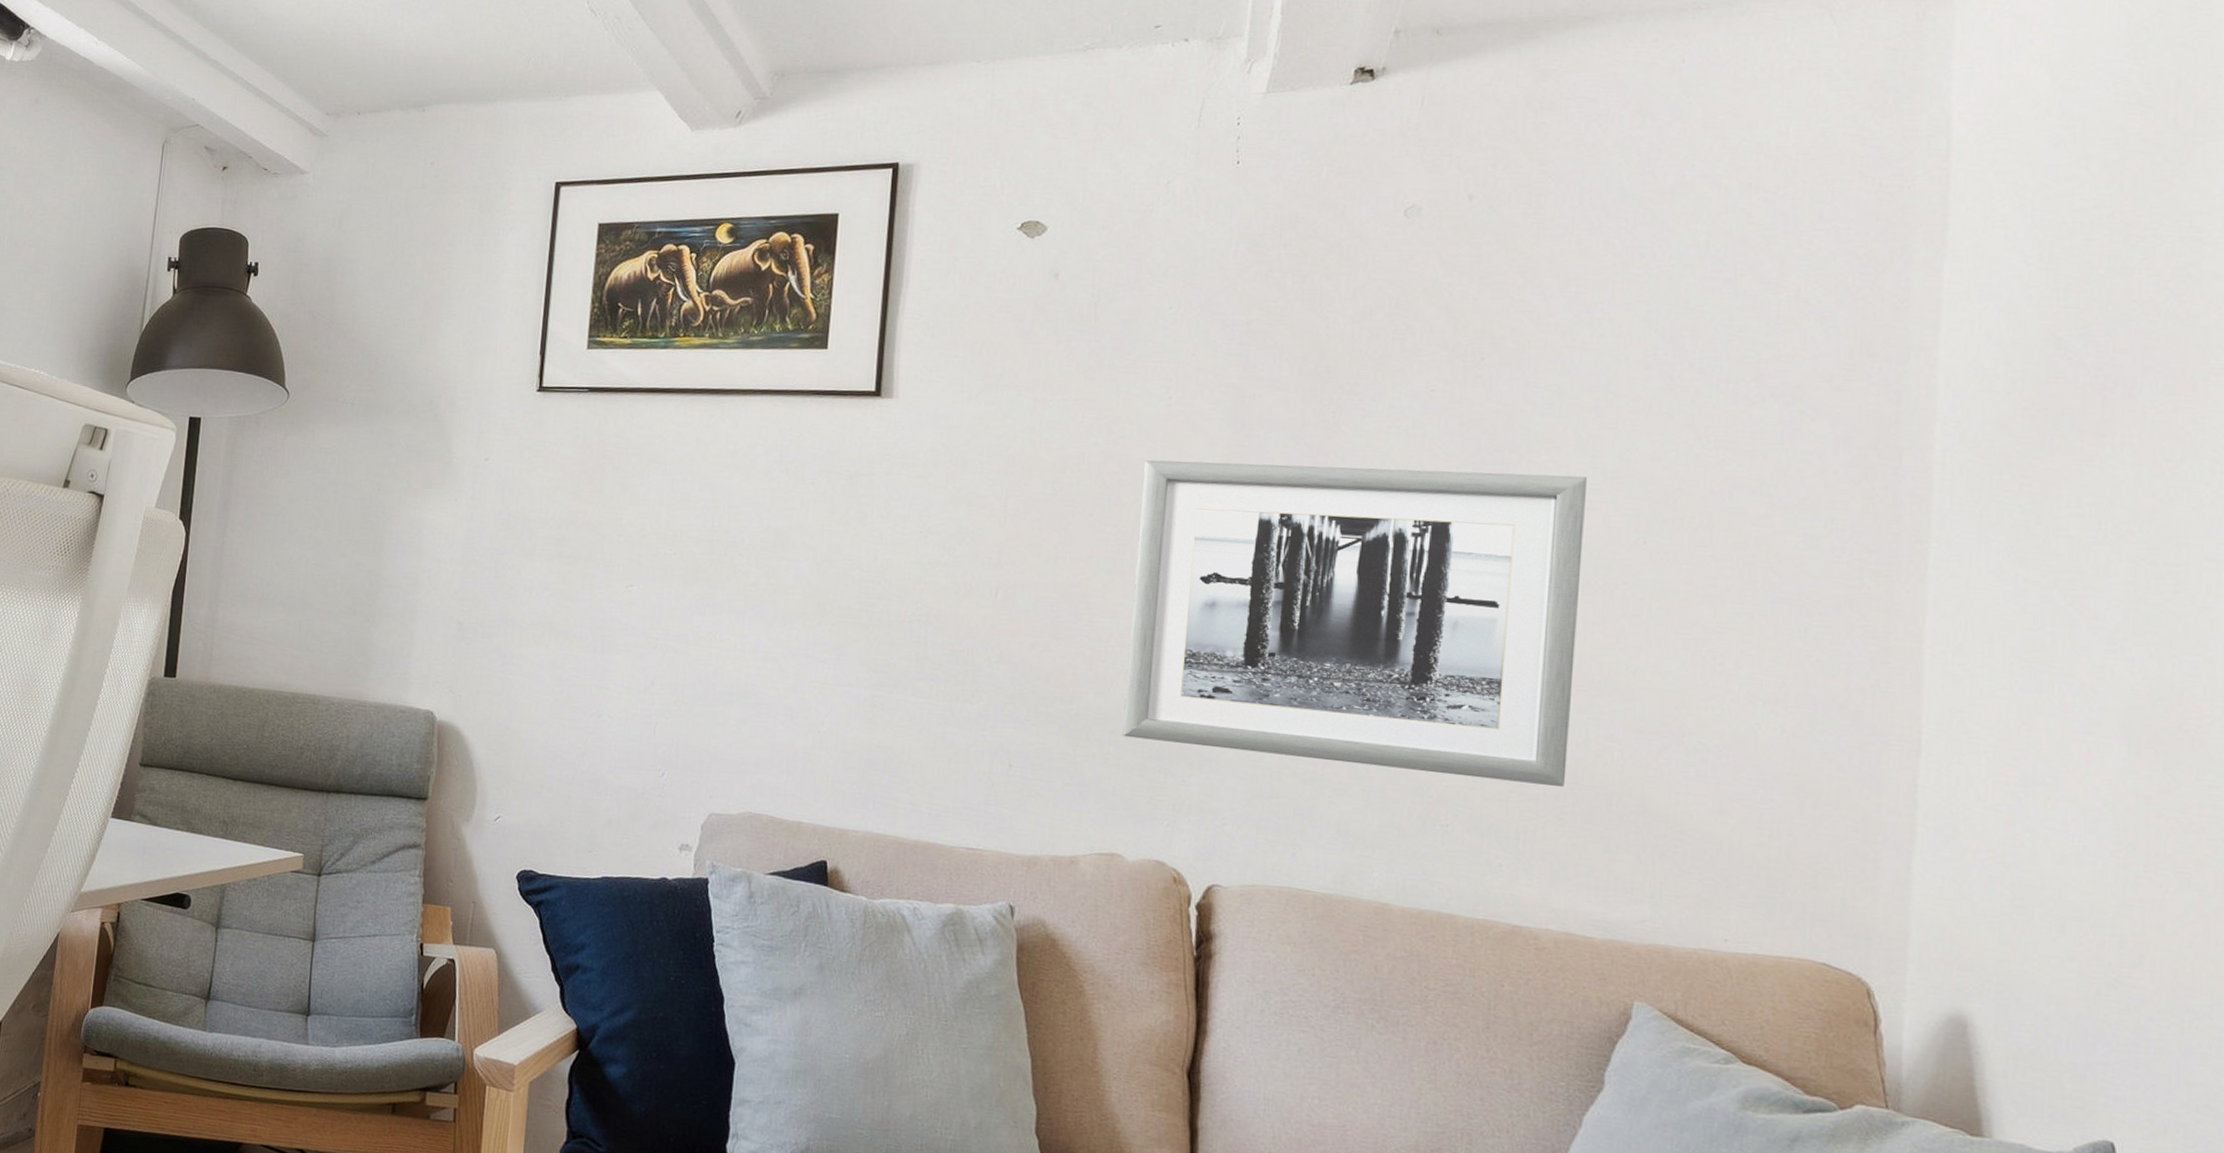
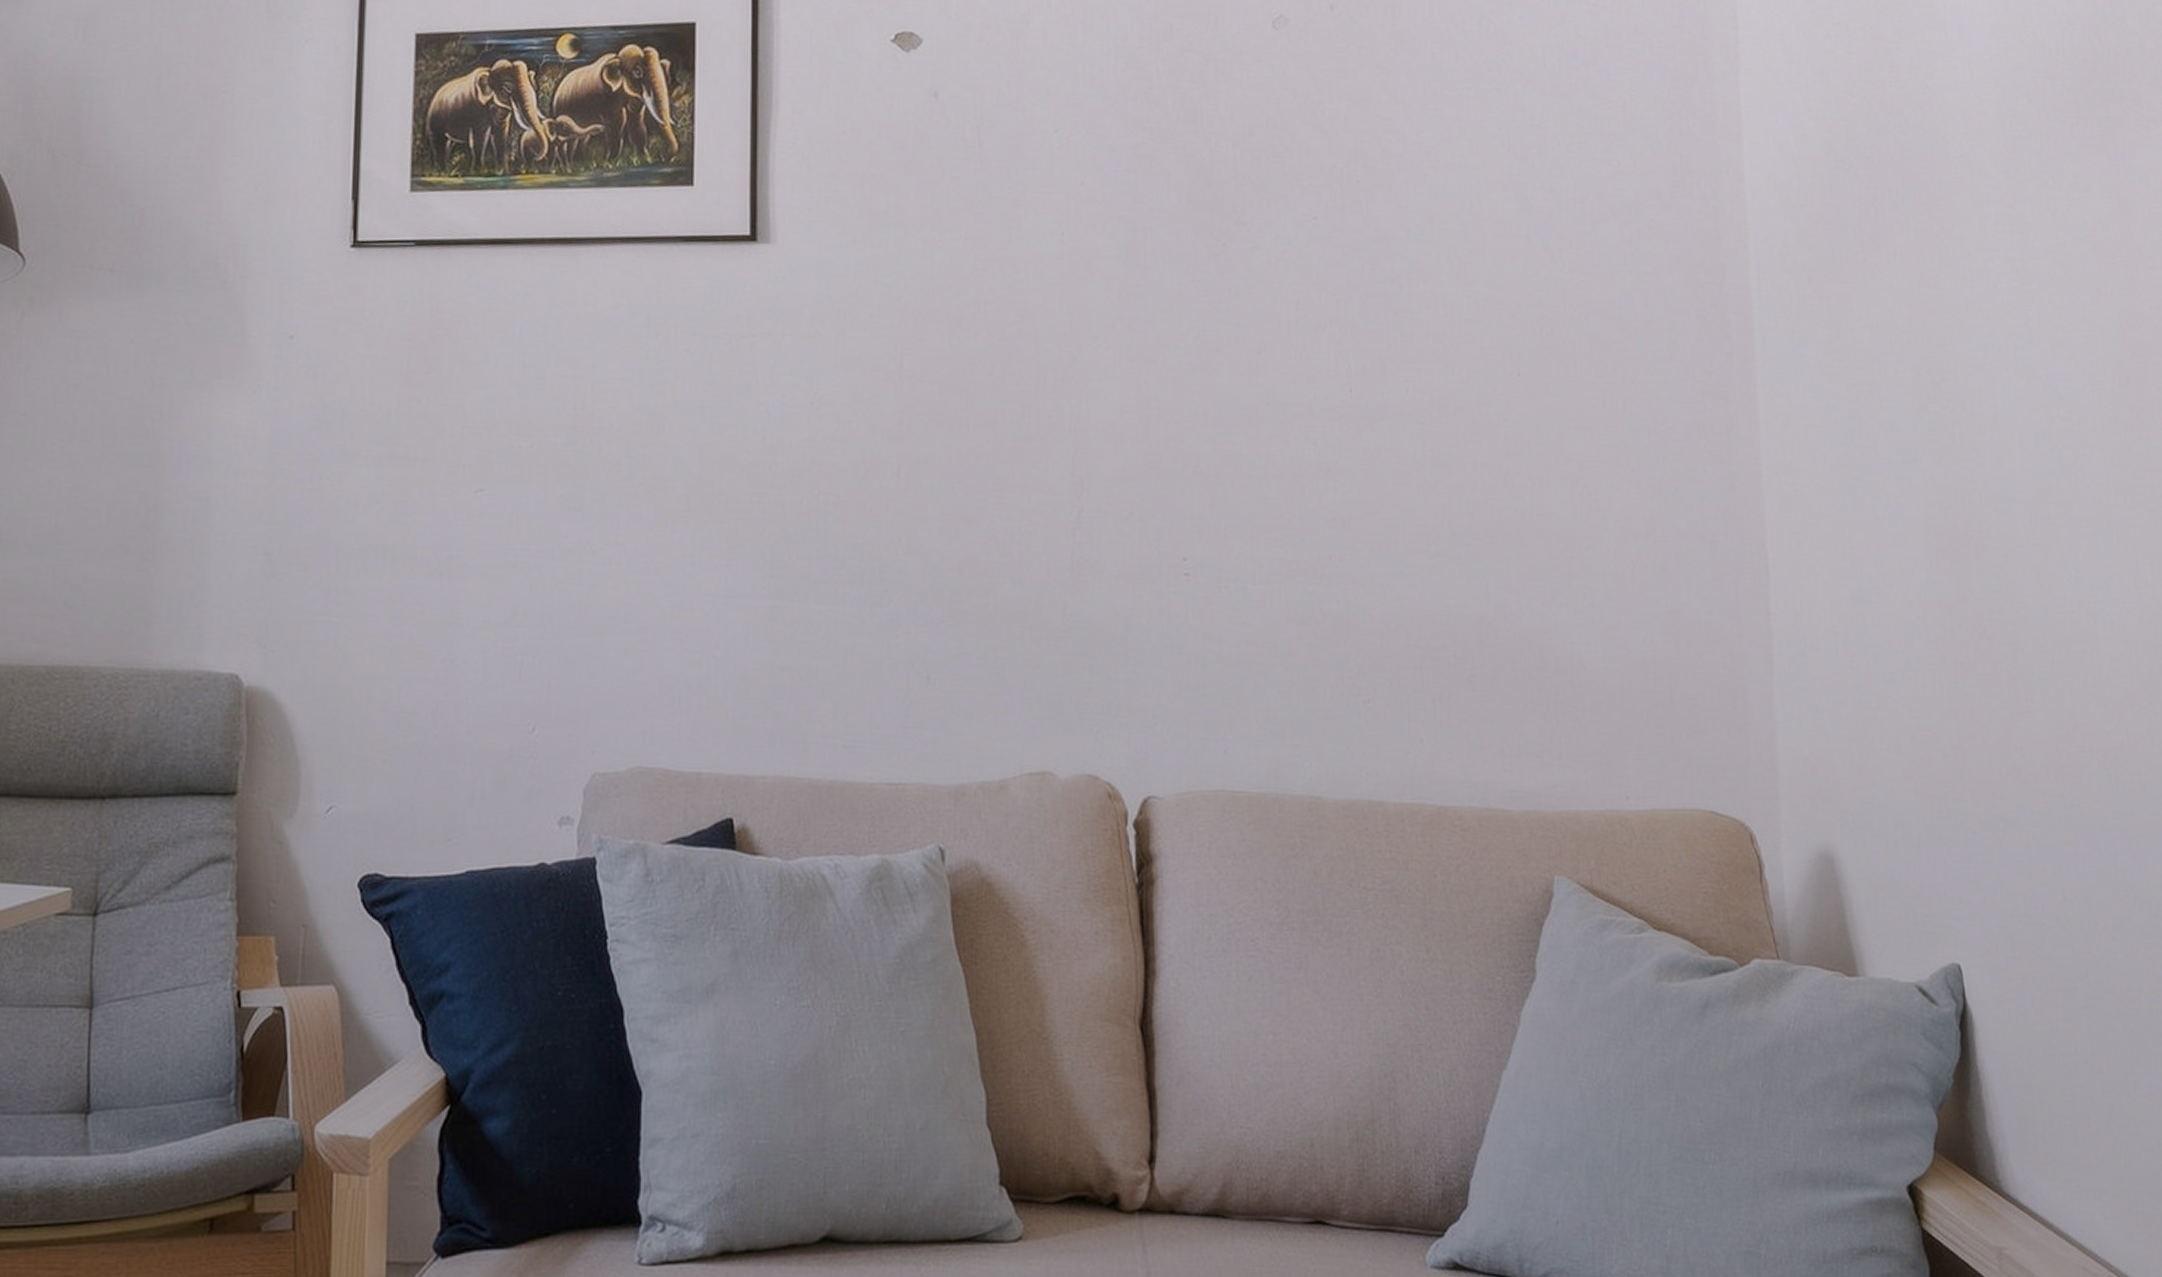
wall art: present [1122,460,1587,787] -> none [1042,305,1472,646]

